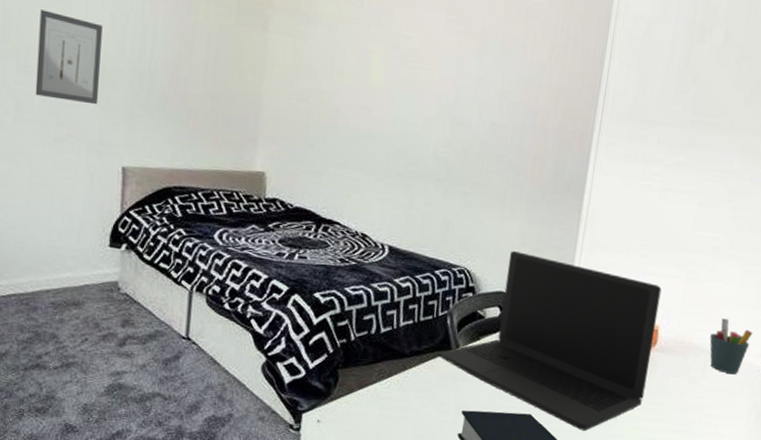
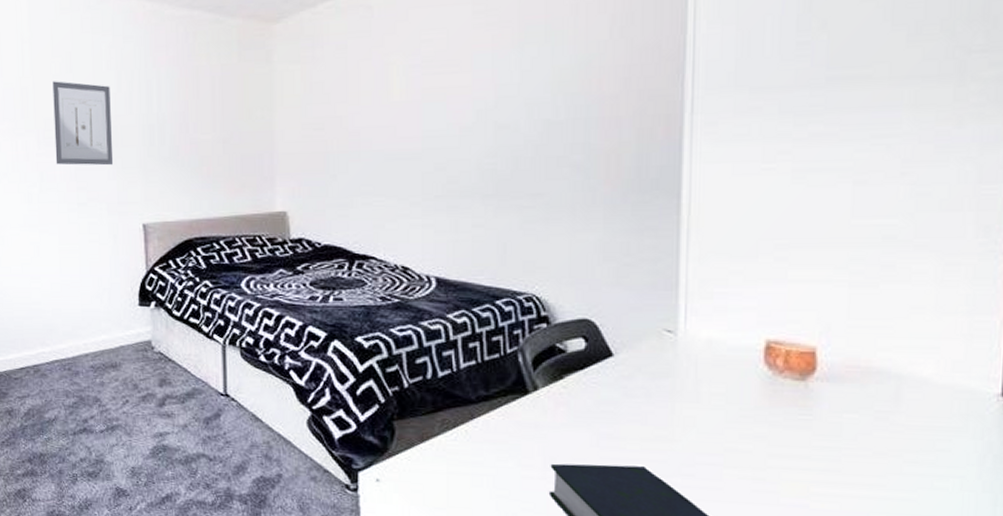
laptop: present [438,251,662,431] -> none [512,269,813,486]
pen holder: present [709,318,753,374] -> none [900,331,971,405]

